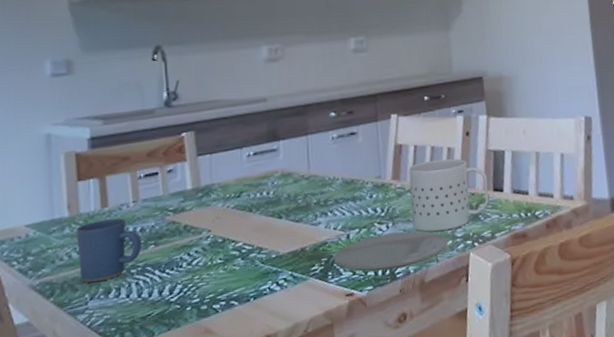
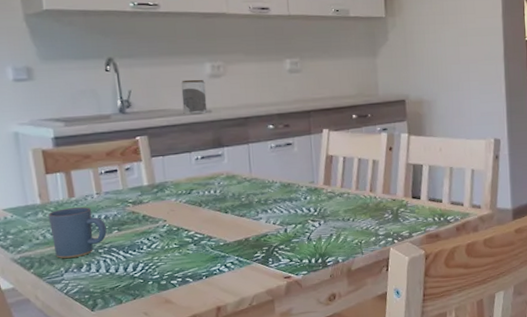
jar: none [234,64,263,106] -> present [181,79,208,115]
plate: present [334,231,449,272] -> none [273,228,372,260]
mug: present [409,158,490,232] -> none [338,169,408,230]

